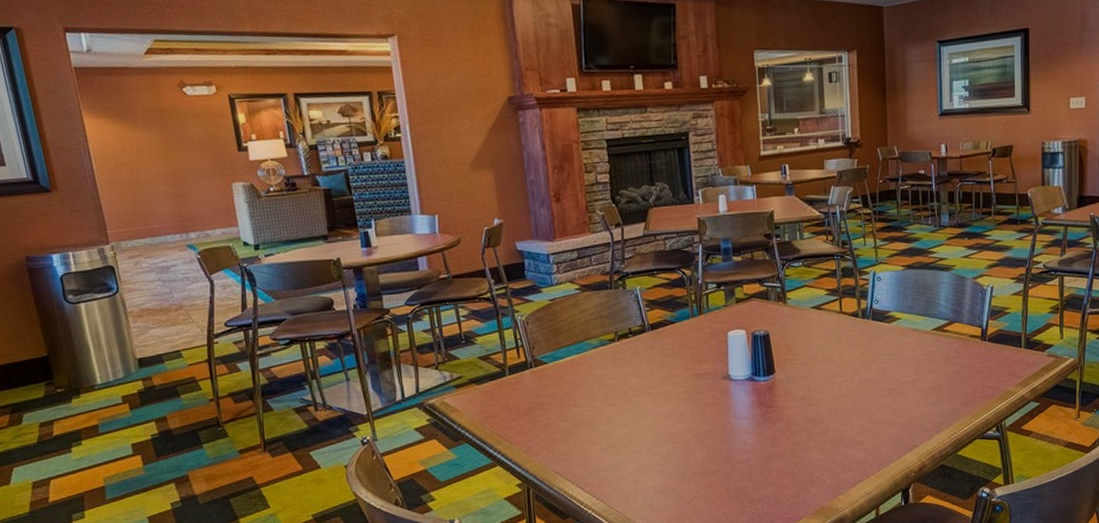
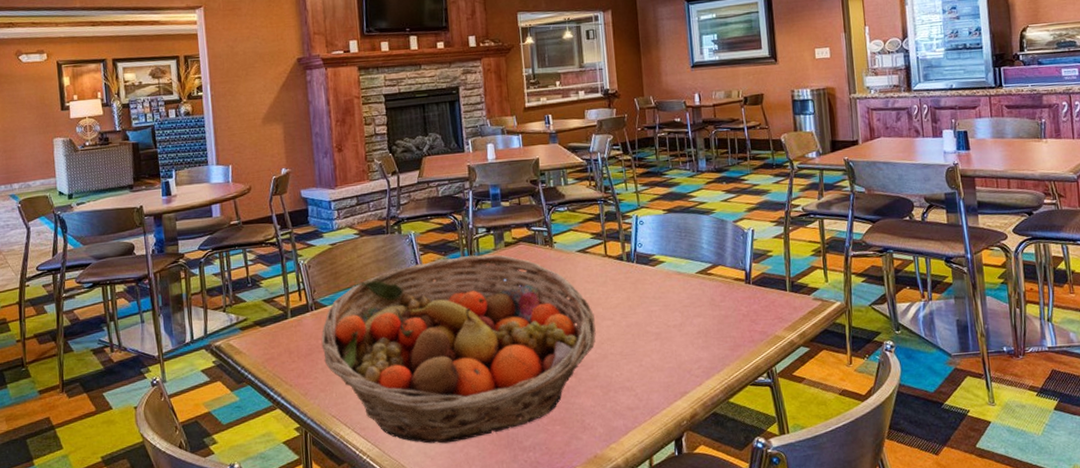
fruit basket: none [542,311,828,498] -> present [321,254,596,444]

